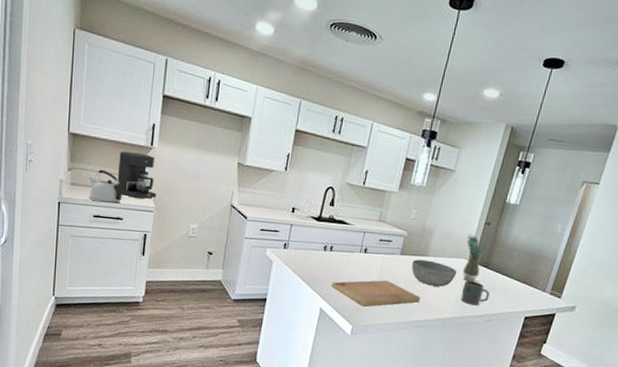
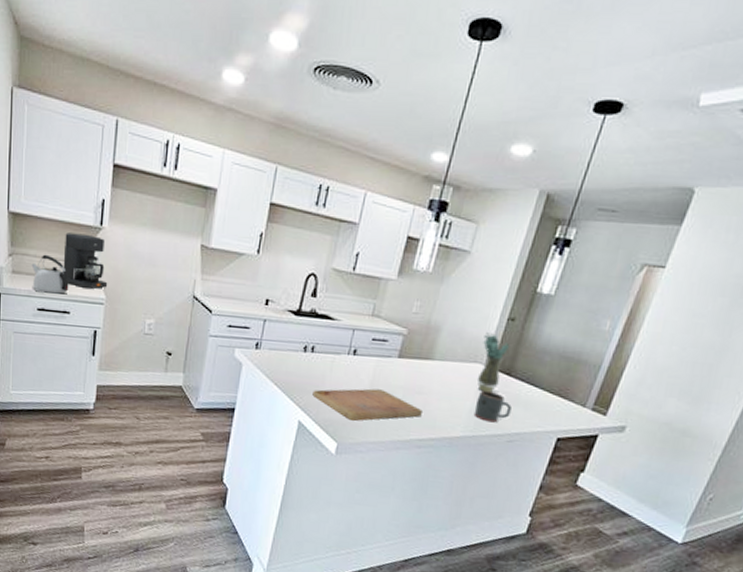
bowl: present [411,259,457,287] -> none [411,363,470,398]

